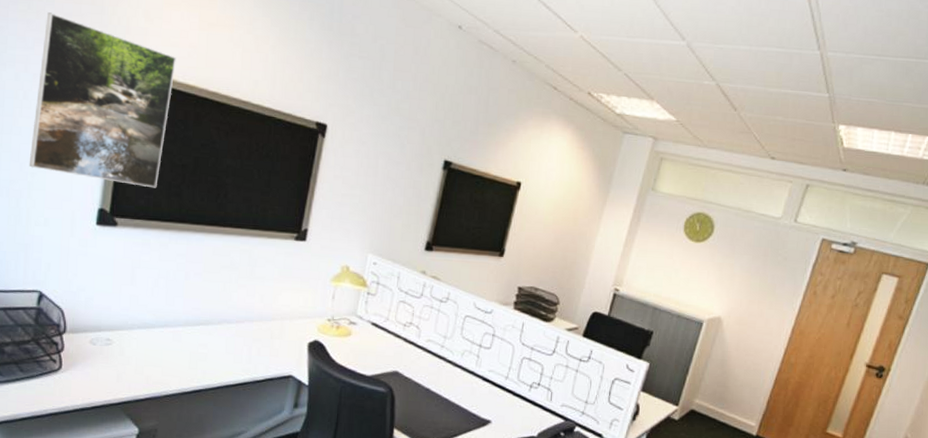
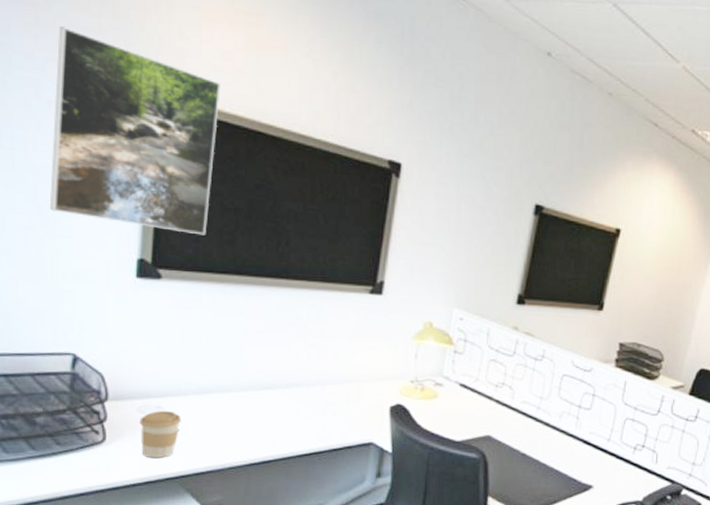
coffee cup: none [91,342,127,385] -> present [140,410,182,458]

